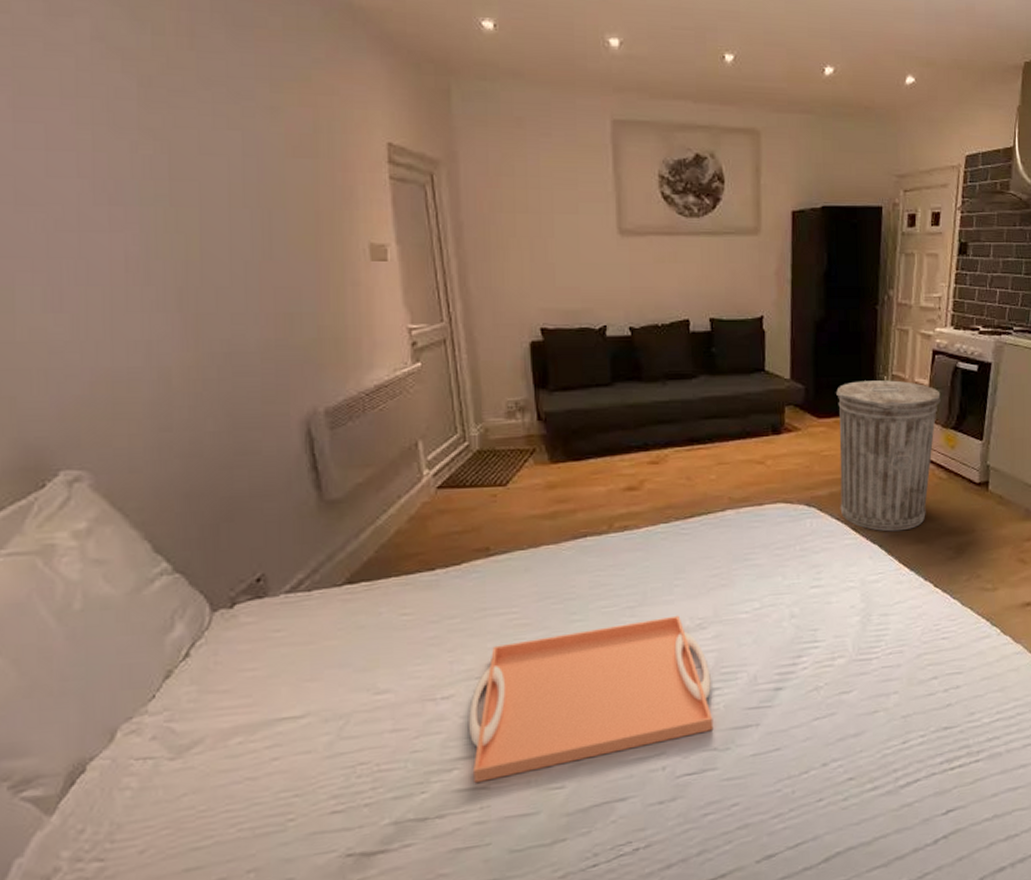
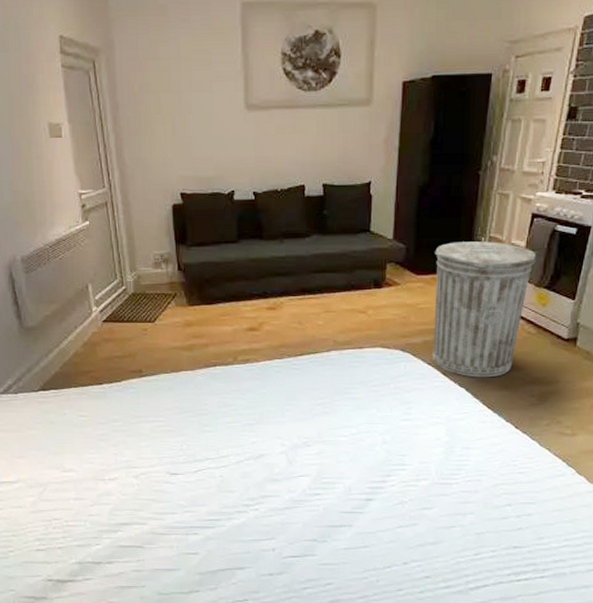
serving tray: present [469,615,714,783] -> none [128,434,314,542]

